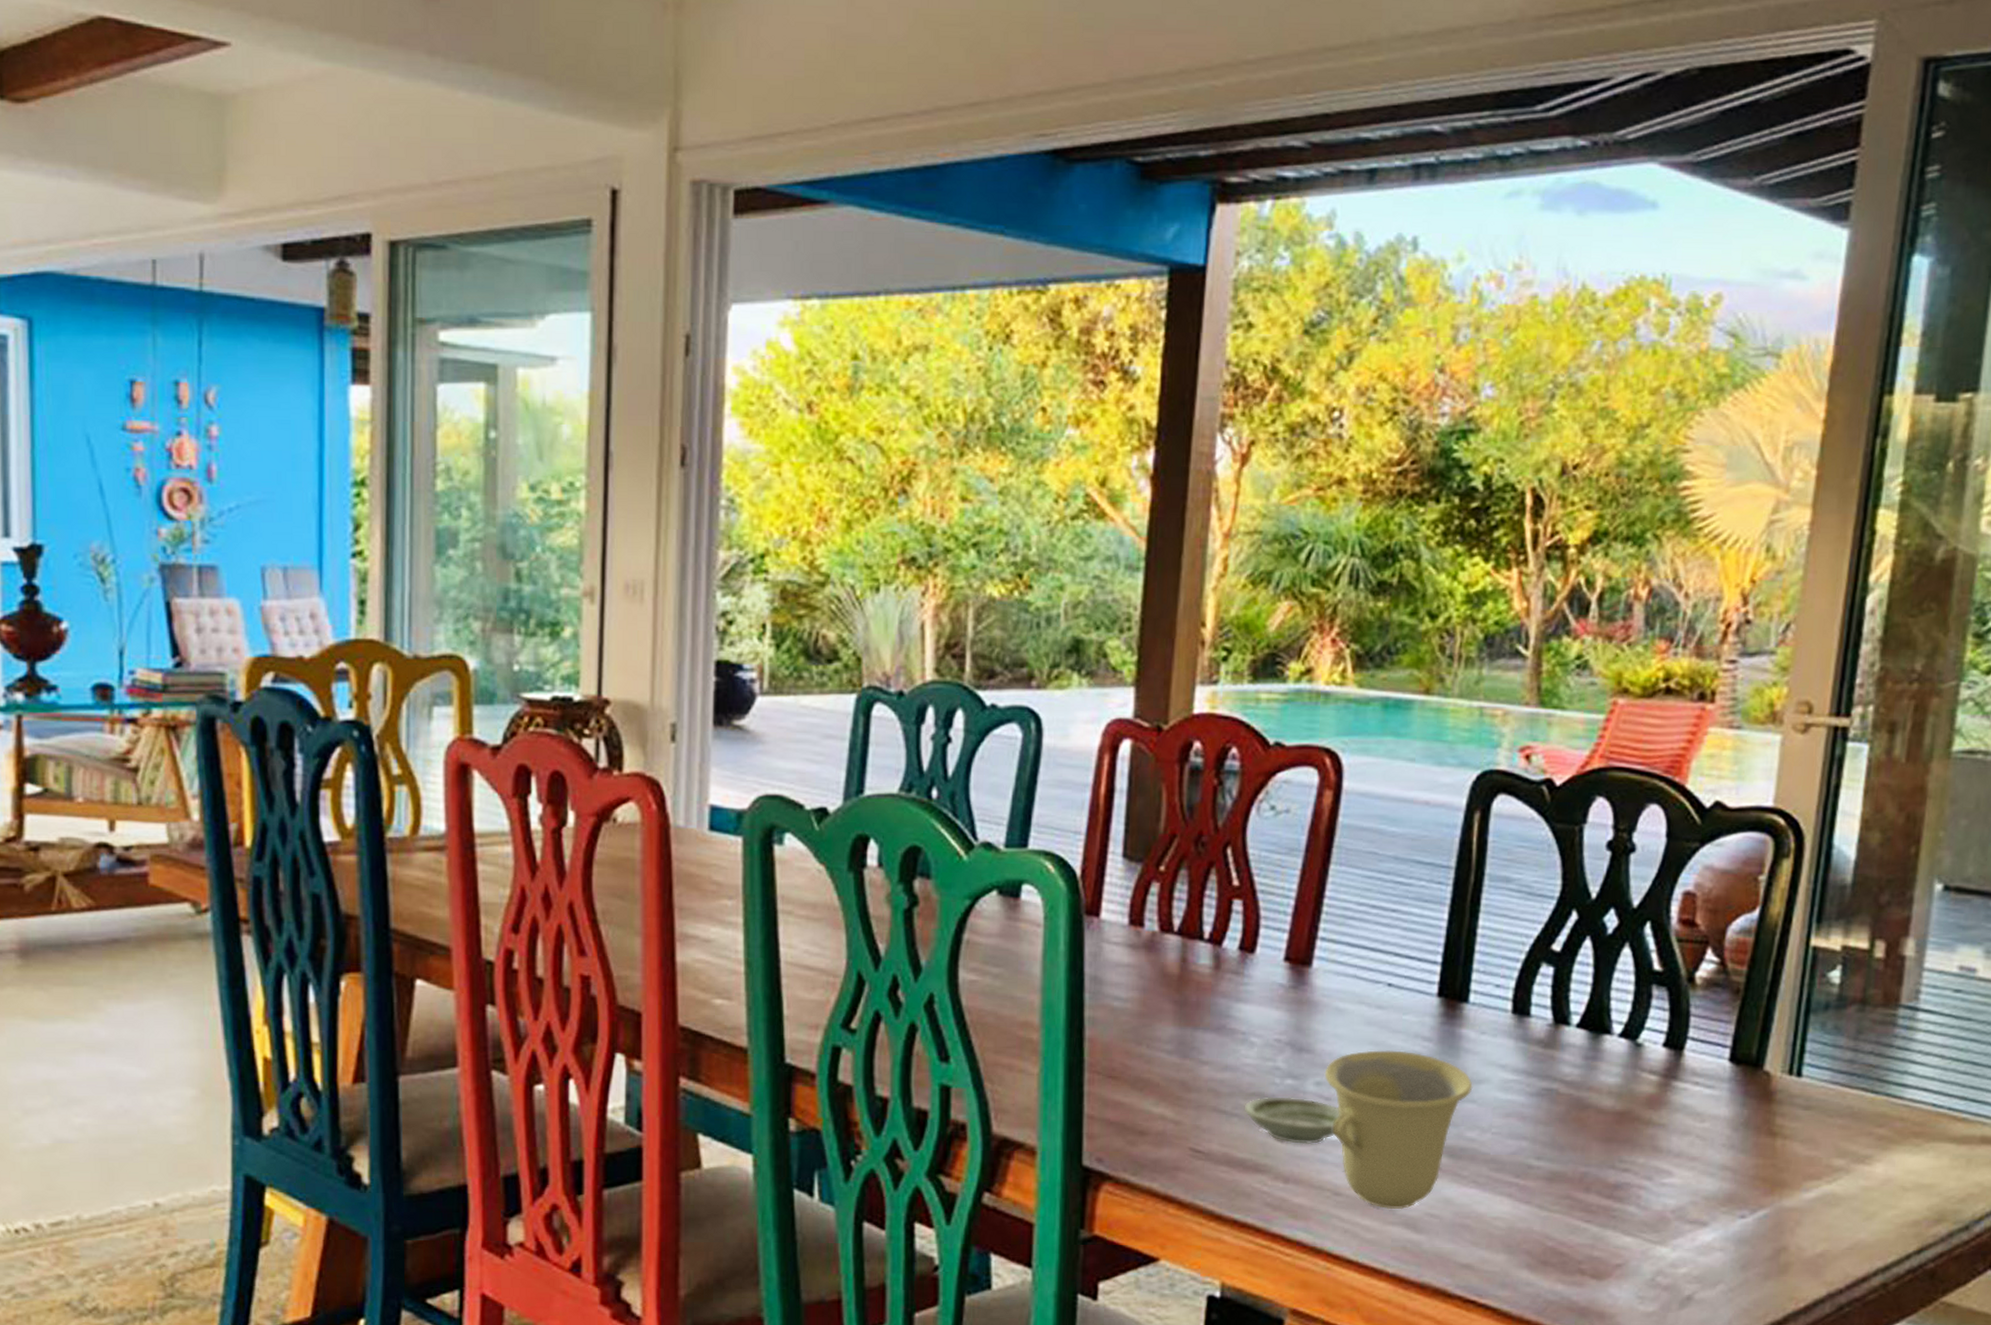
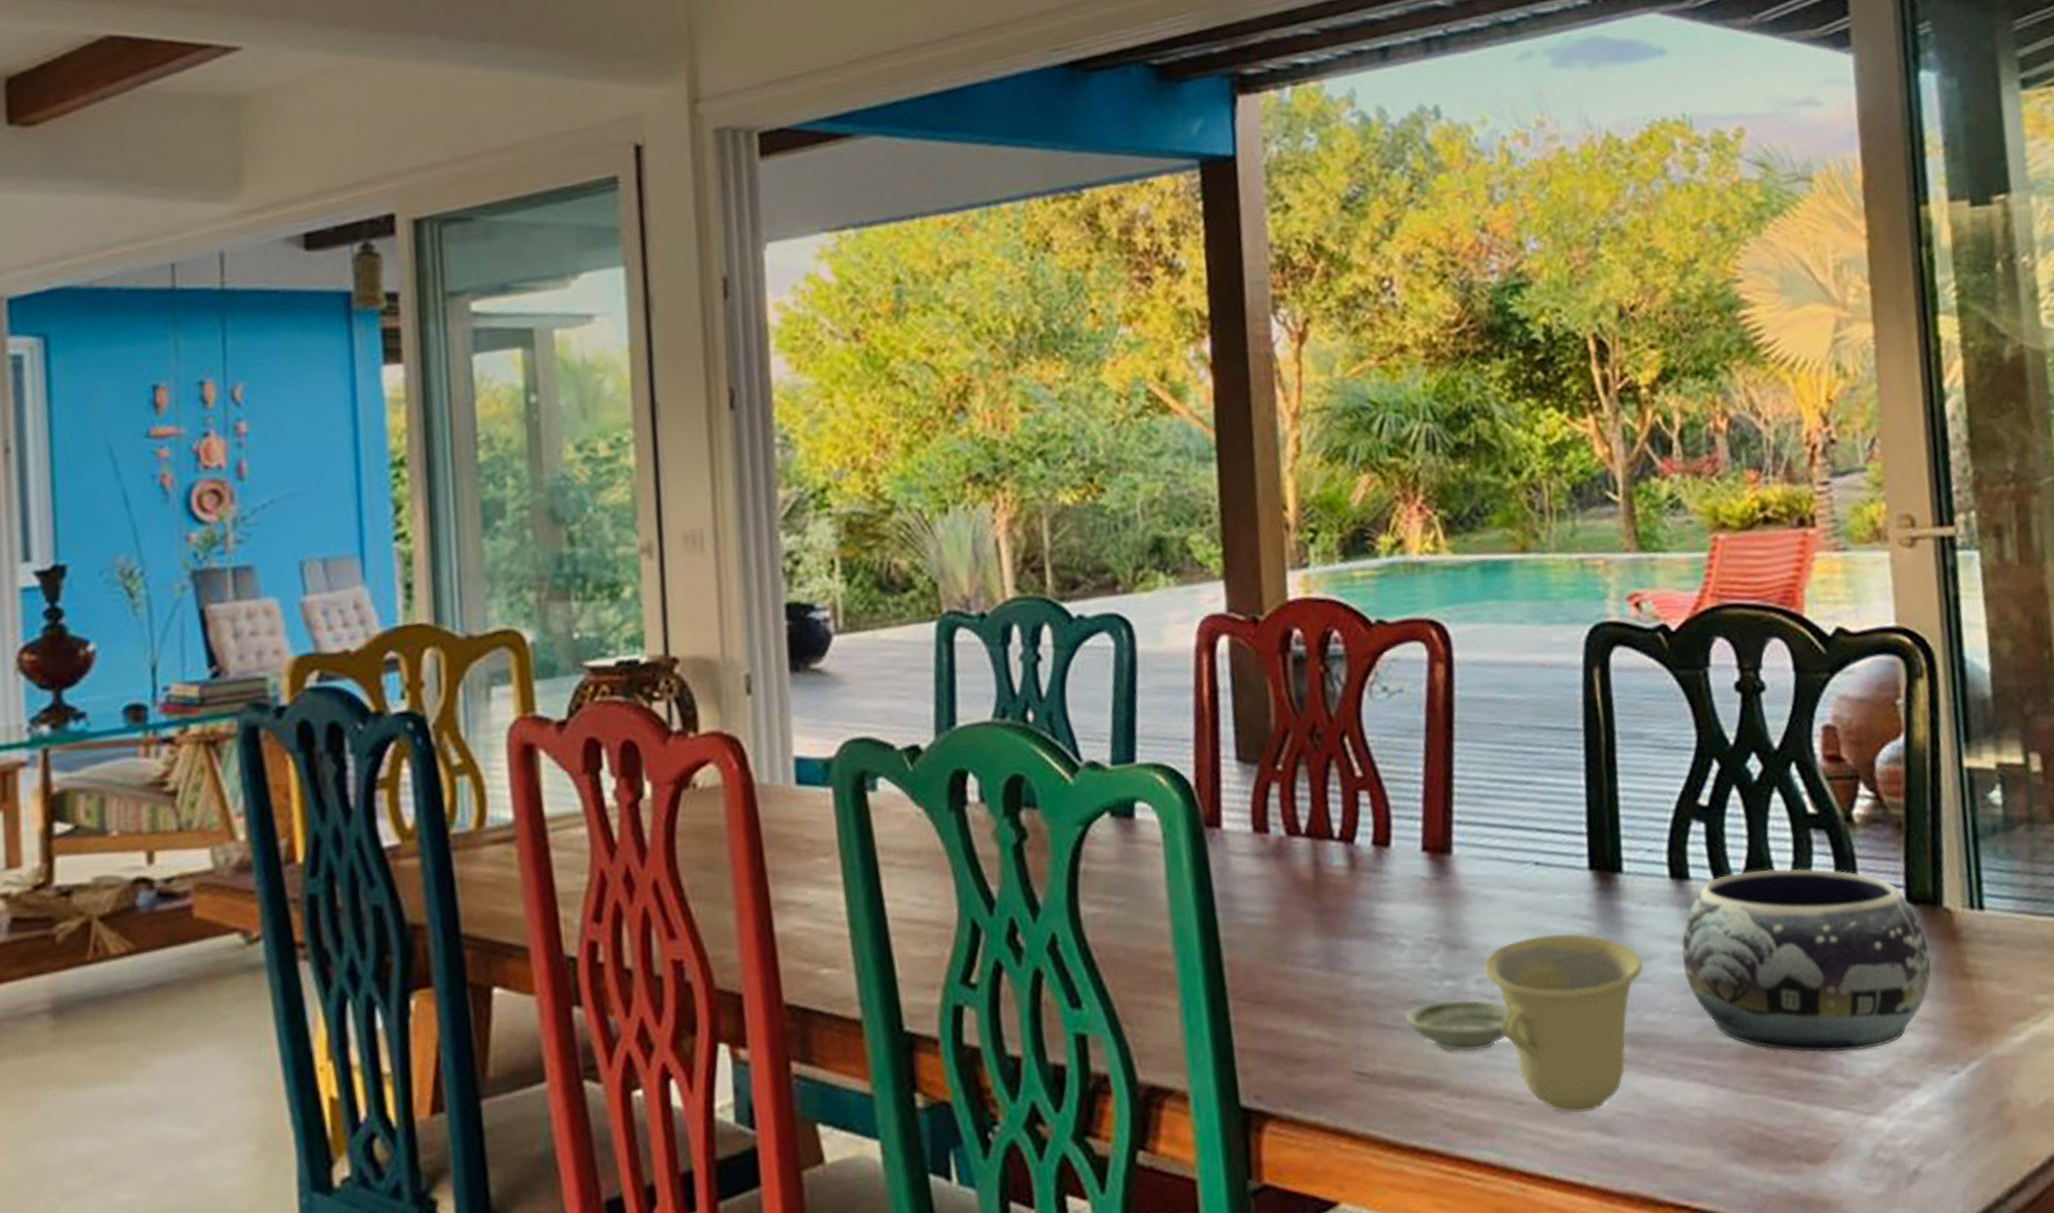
decorative bowl: none [1509,1016,1742,1186] -> present [1681,868,1931,1053]

